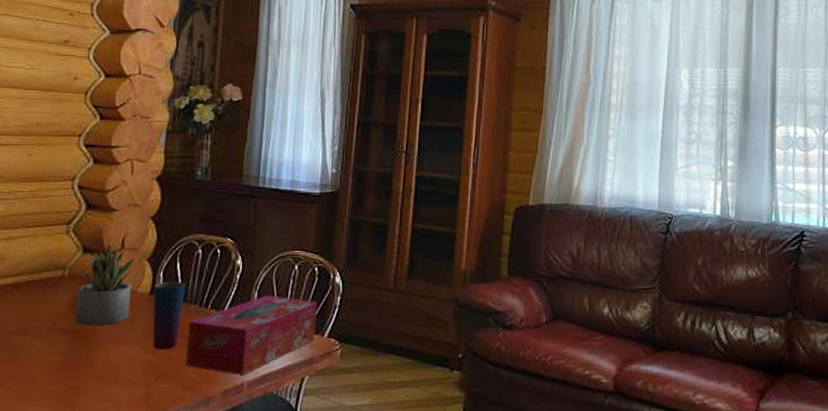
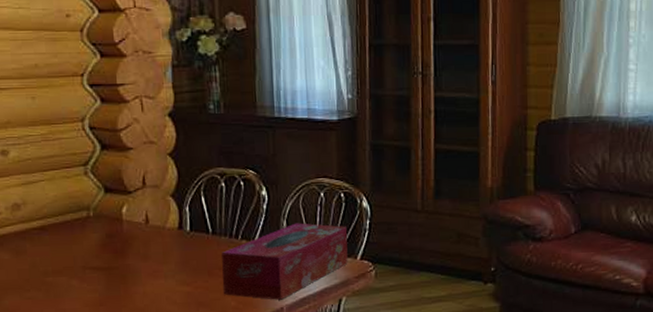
succulent plant: present [75,244,134,326] -> none [105,182,161,263]
cup: present [152,281,185,350] -> none [181,215,214,281]

